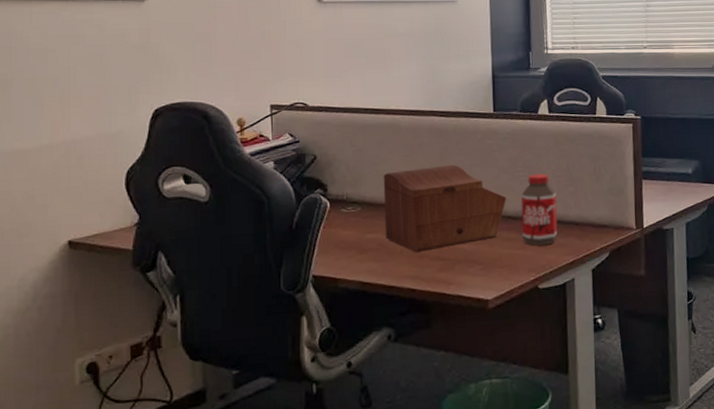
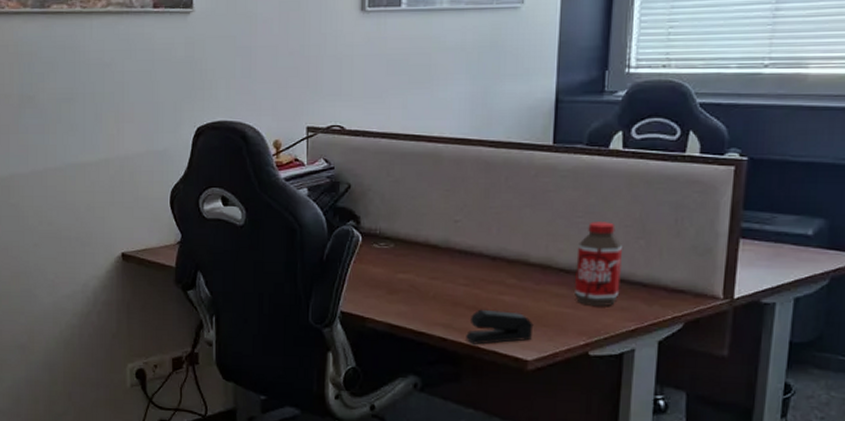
sewing box: present [383,164,507,252] -> none [418,203,561,299]
stapler: none [433,258,491,292] -> present [466,309,534,345]

